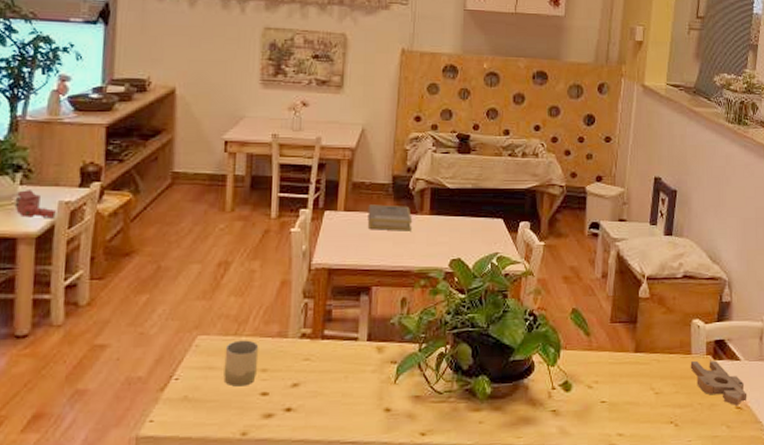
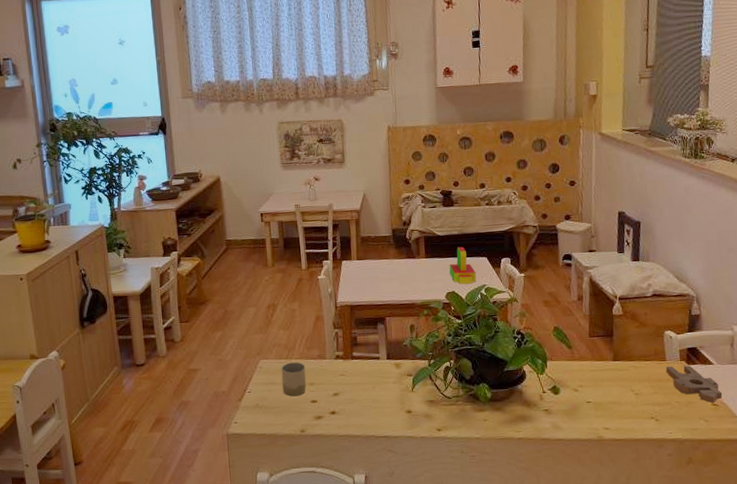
toy blocks: present [14,190,56,219] -> none [122,261,150,281]
book: present [367,204,413,231] -> none [375,252,412,273]
toy blocks: none [457,204,488,250] -> present [449,246,477,284]

